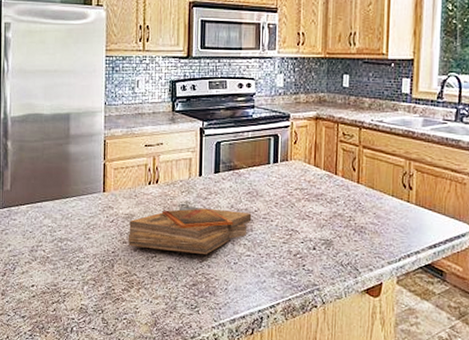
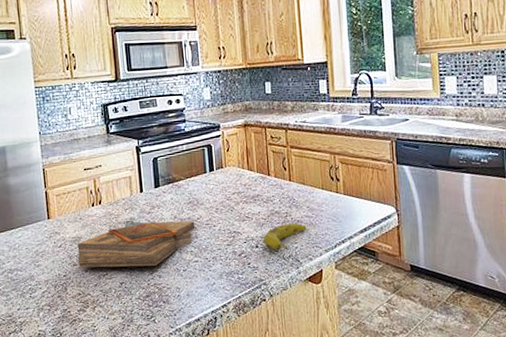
fruit: none [322,229,371,257] -> present [263,223,307,250]

